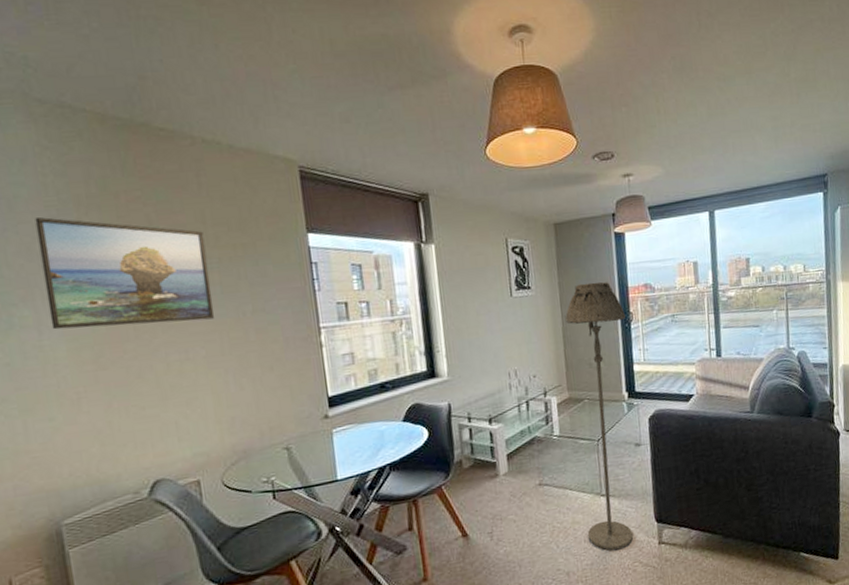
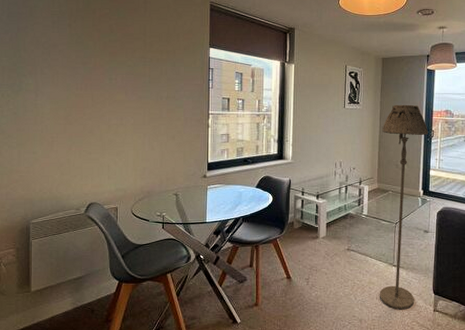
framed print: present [35,217,215,330] -> none [44,21,143,99]

